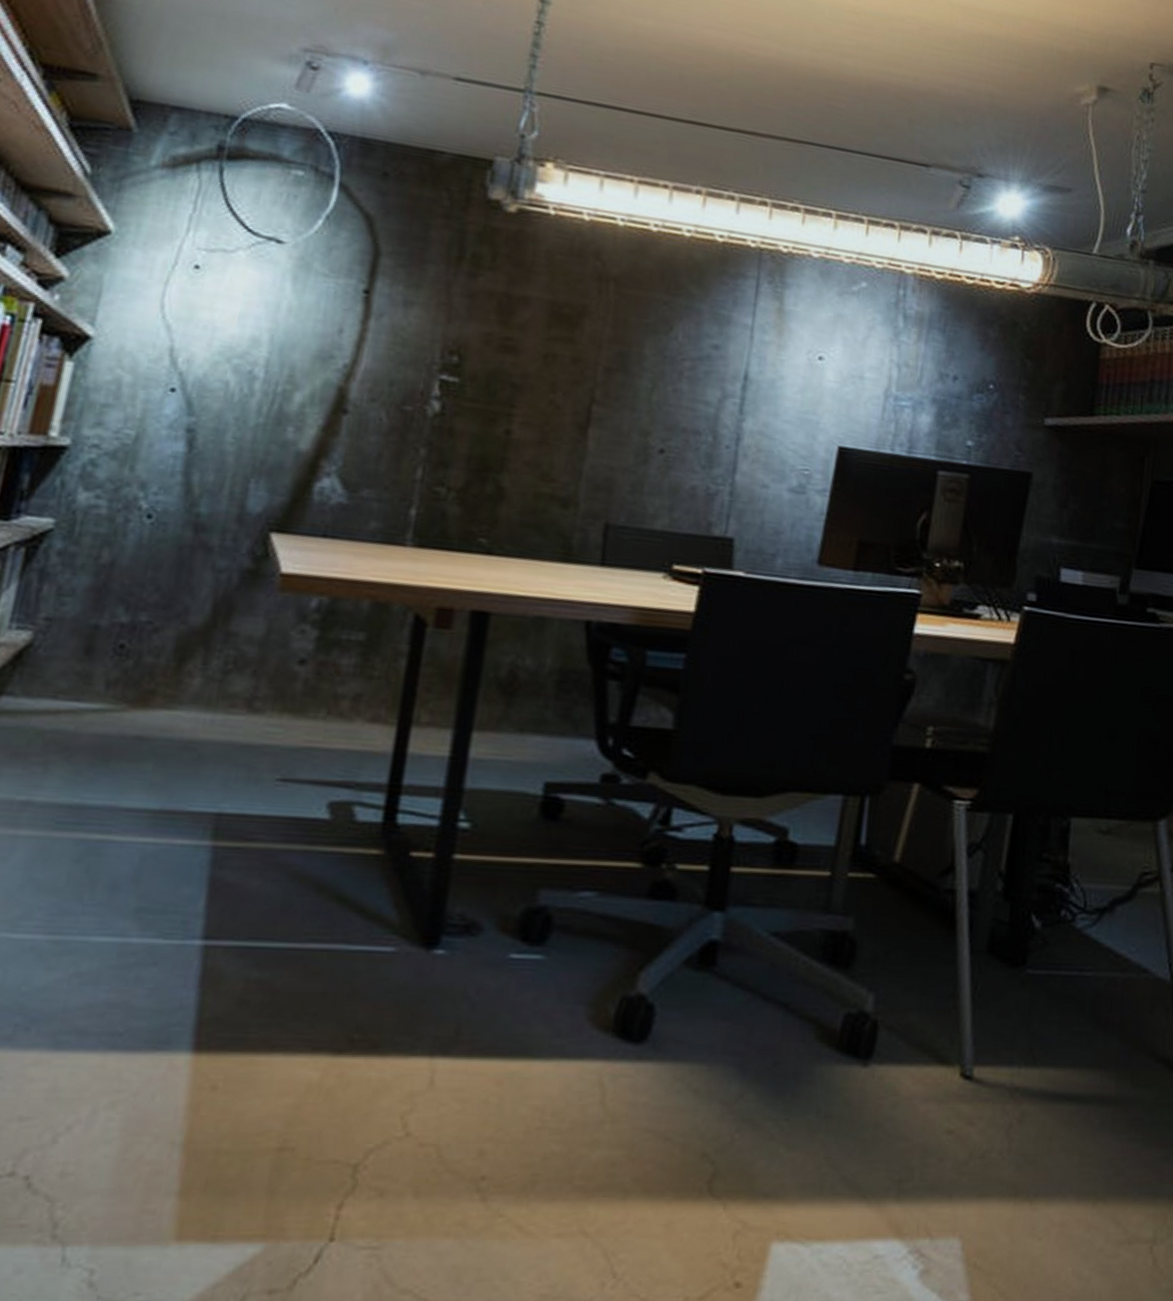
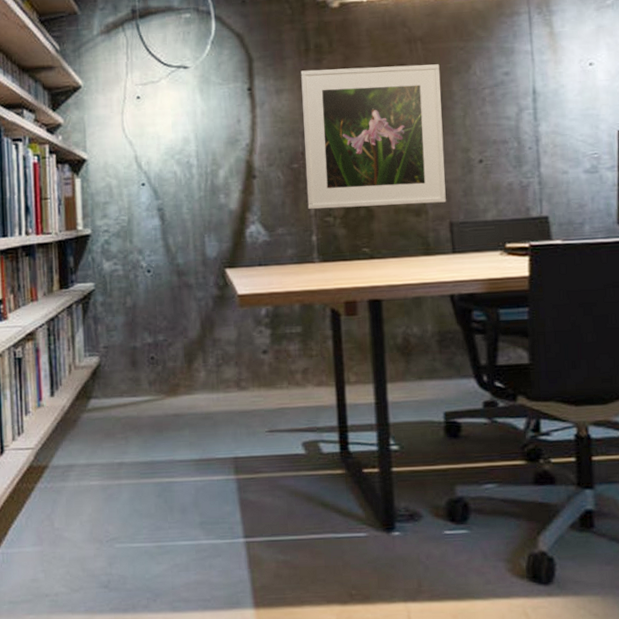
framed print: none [413,283,633,496] -> present [301,64,446,210]

